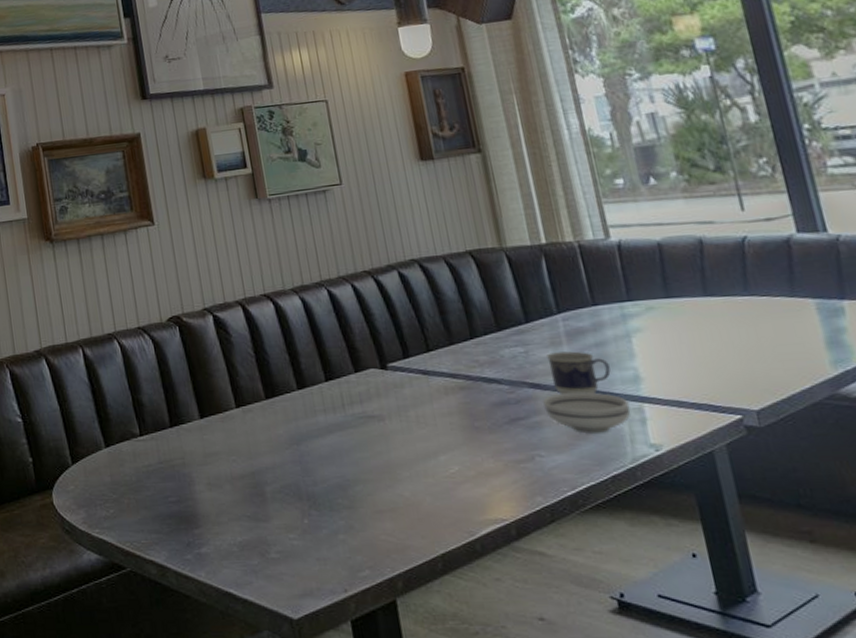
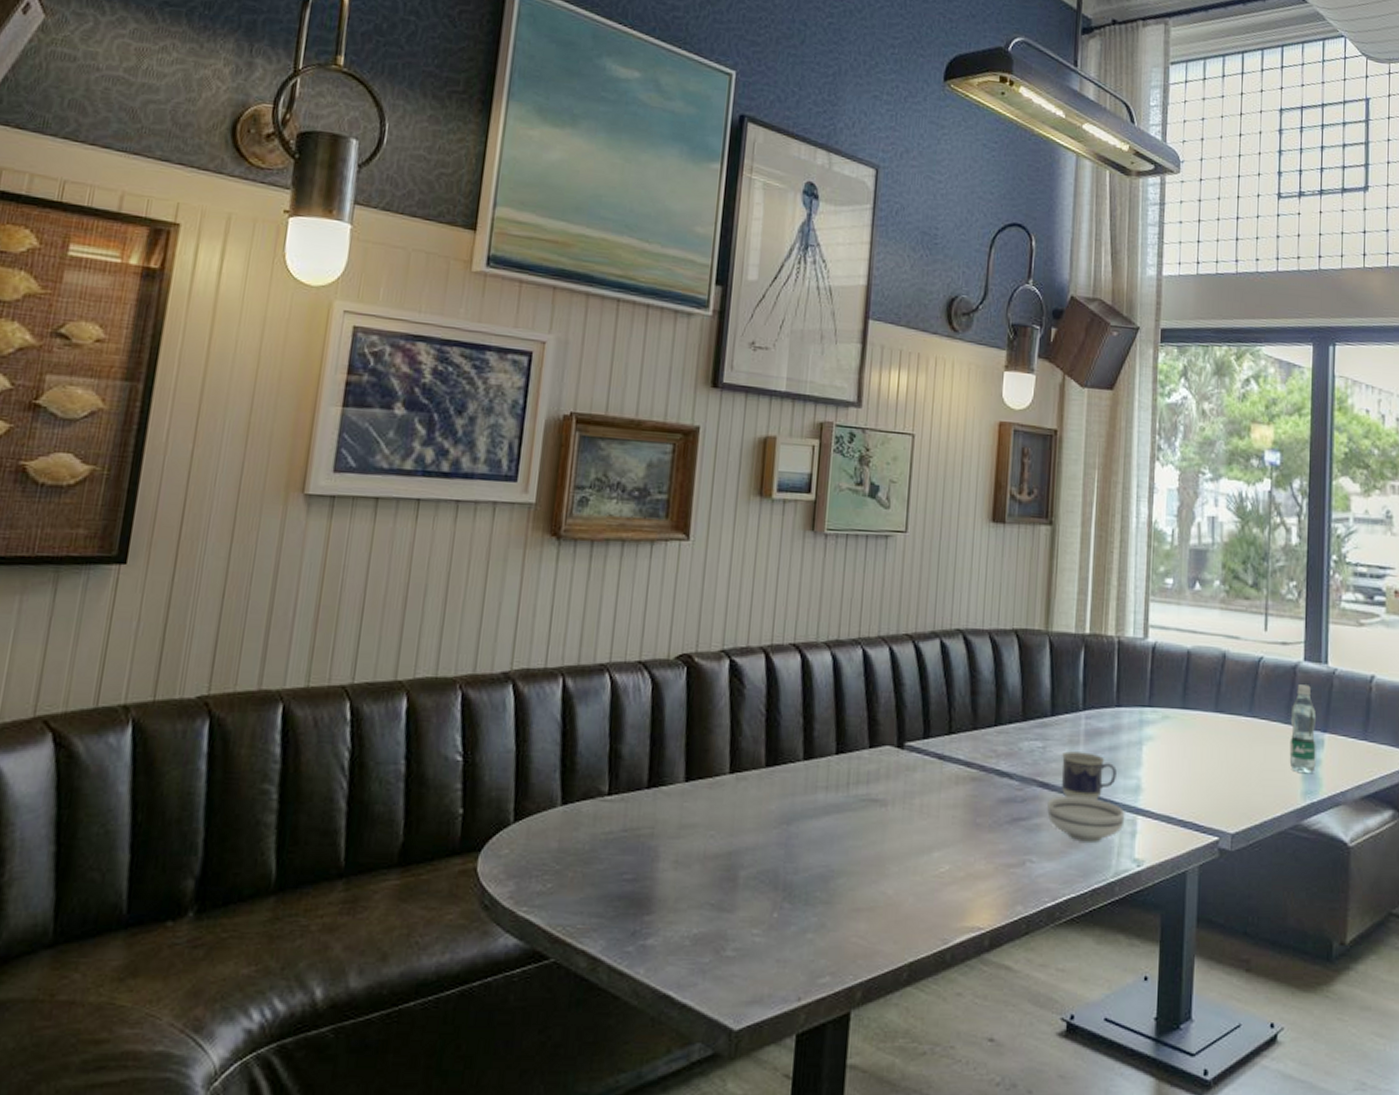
bottle: none [793,256,841,343] -> present [1289,684,1317,774]

